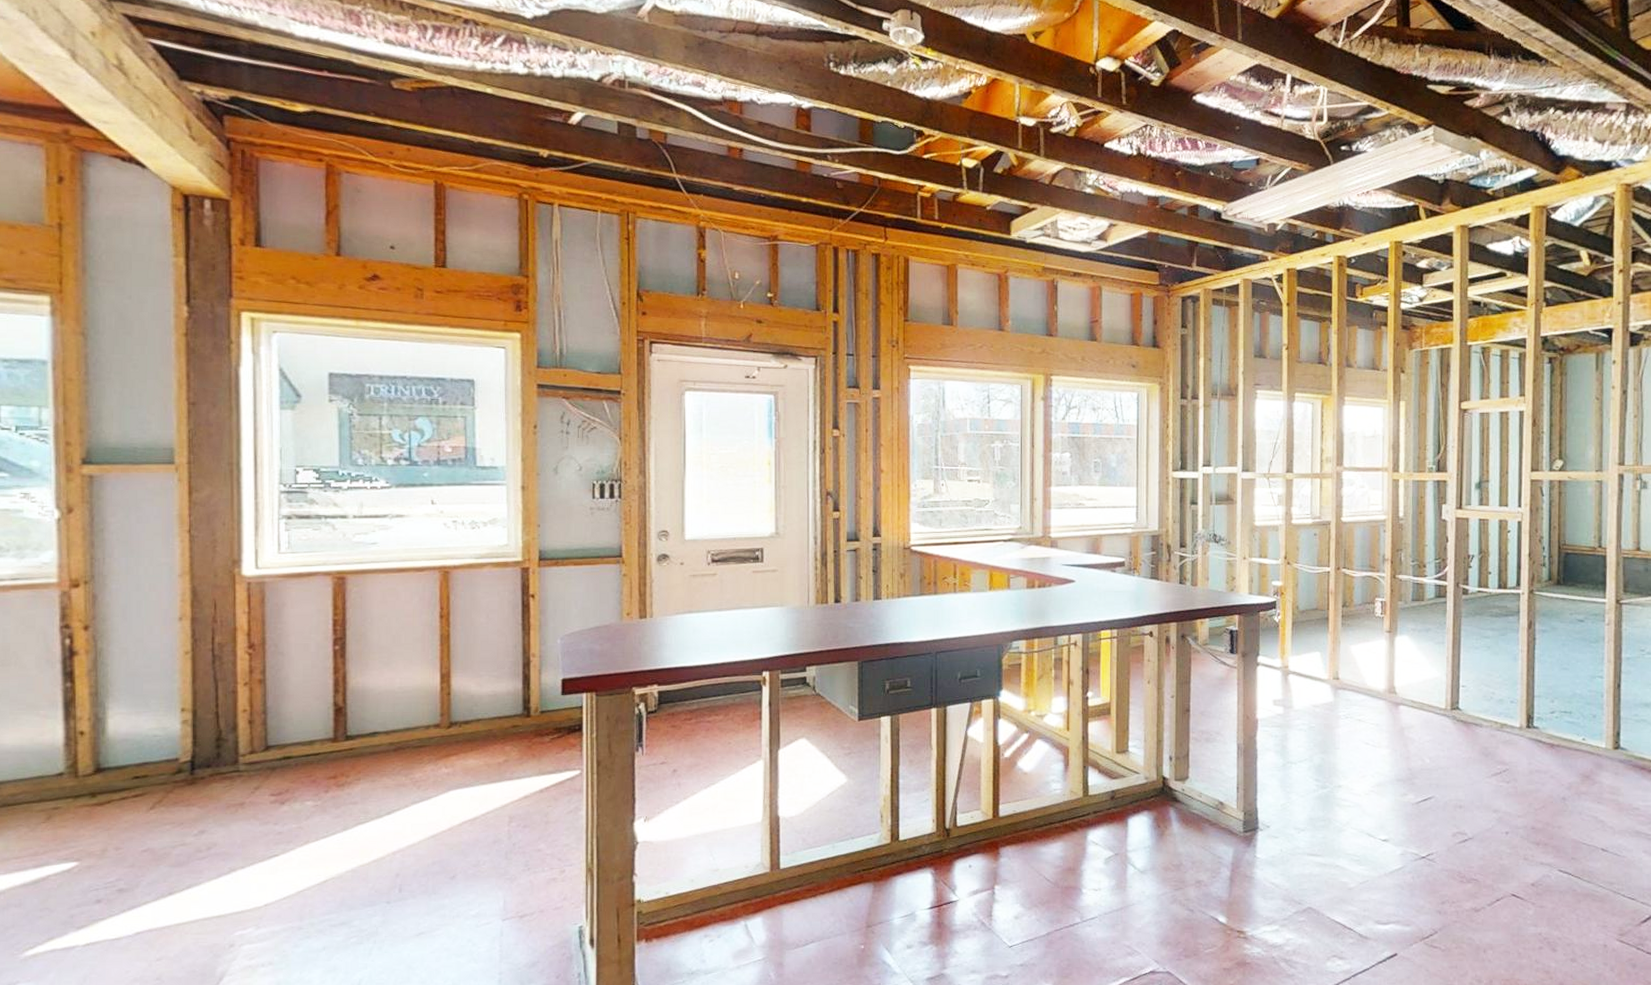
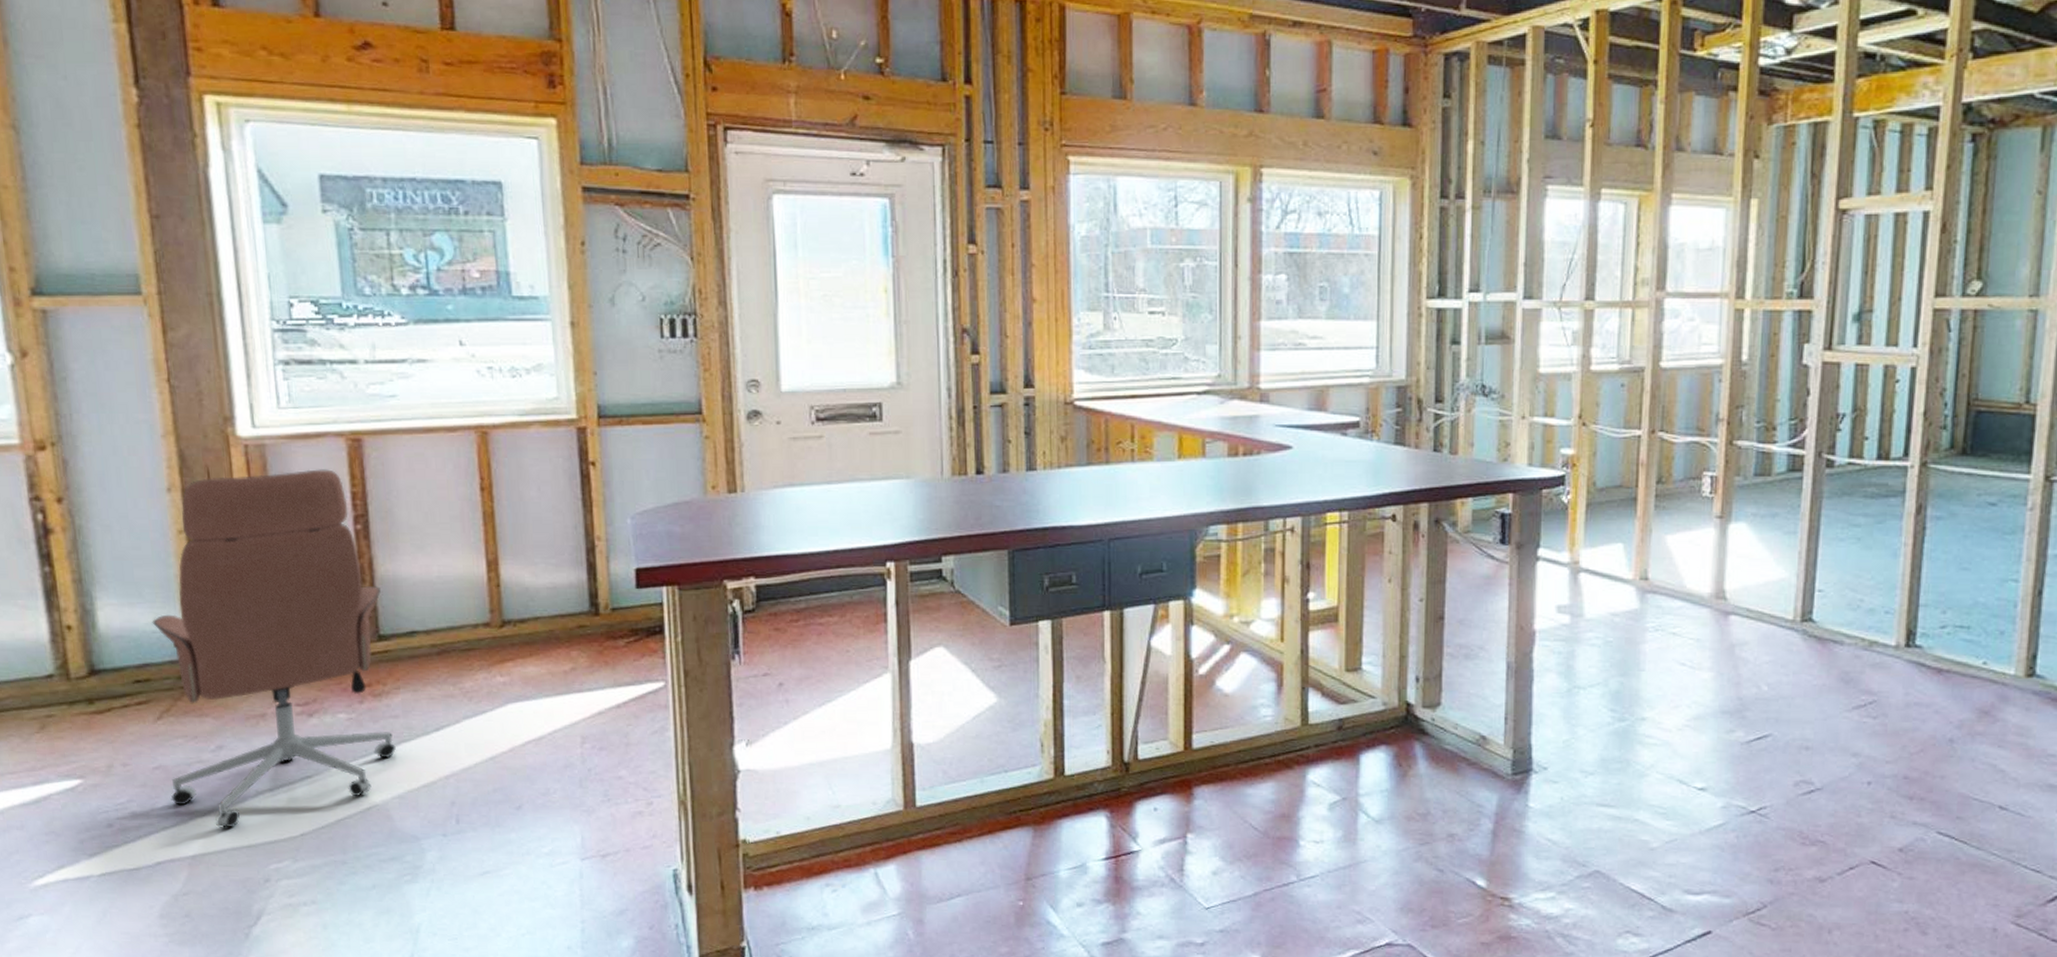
office chair: none [154,601,353,901] -> present [152,469,396,828]

